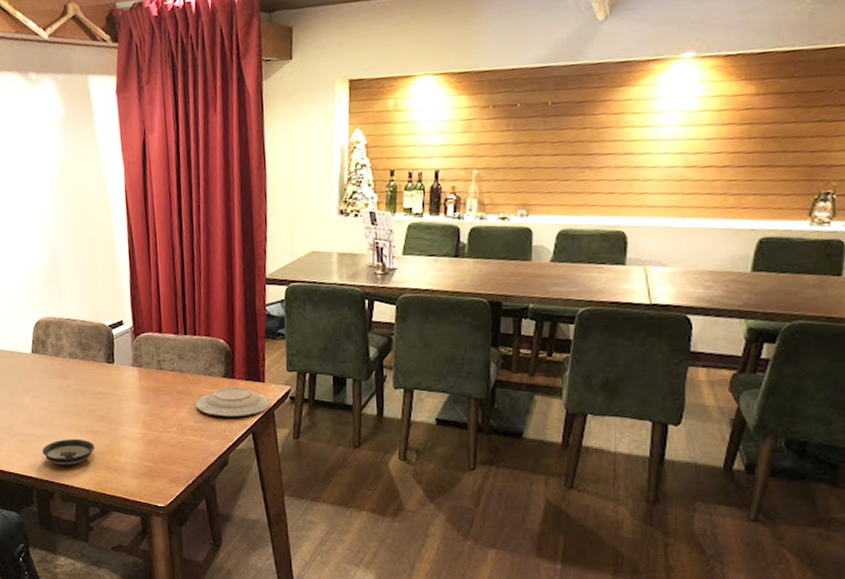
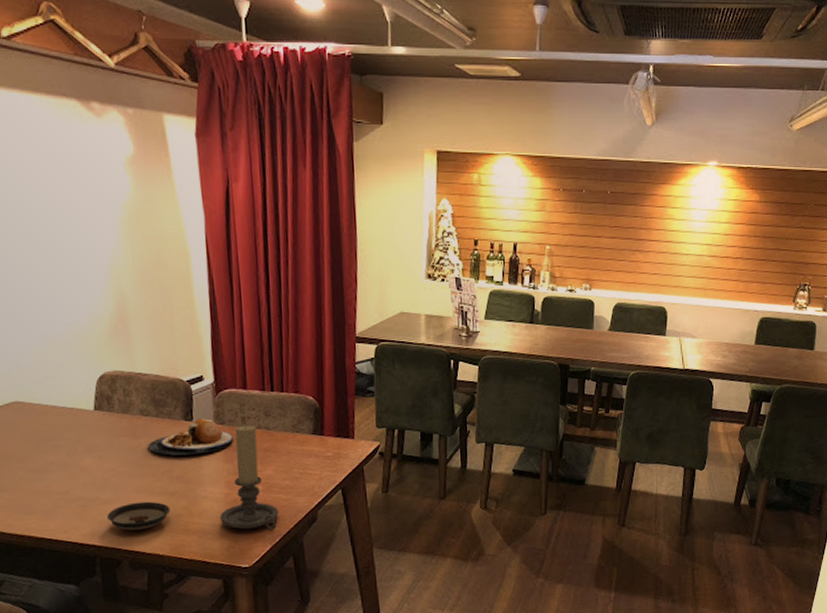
plate: none [76,361,151,396] -> present [148,419,234,456]
candle holder: none [137,367,192,472] -> present [219,424,279,531]
plate: present [196,387,271,417] -> none [283,443,360,474]

